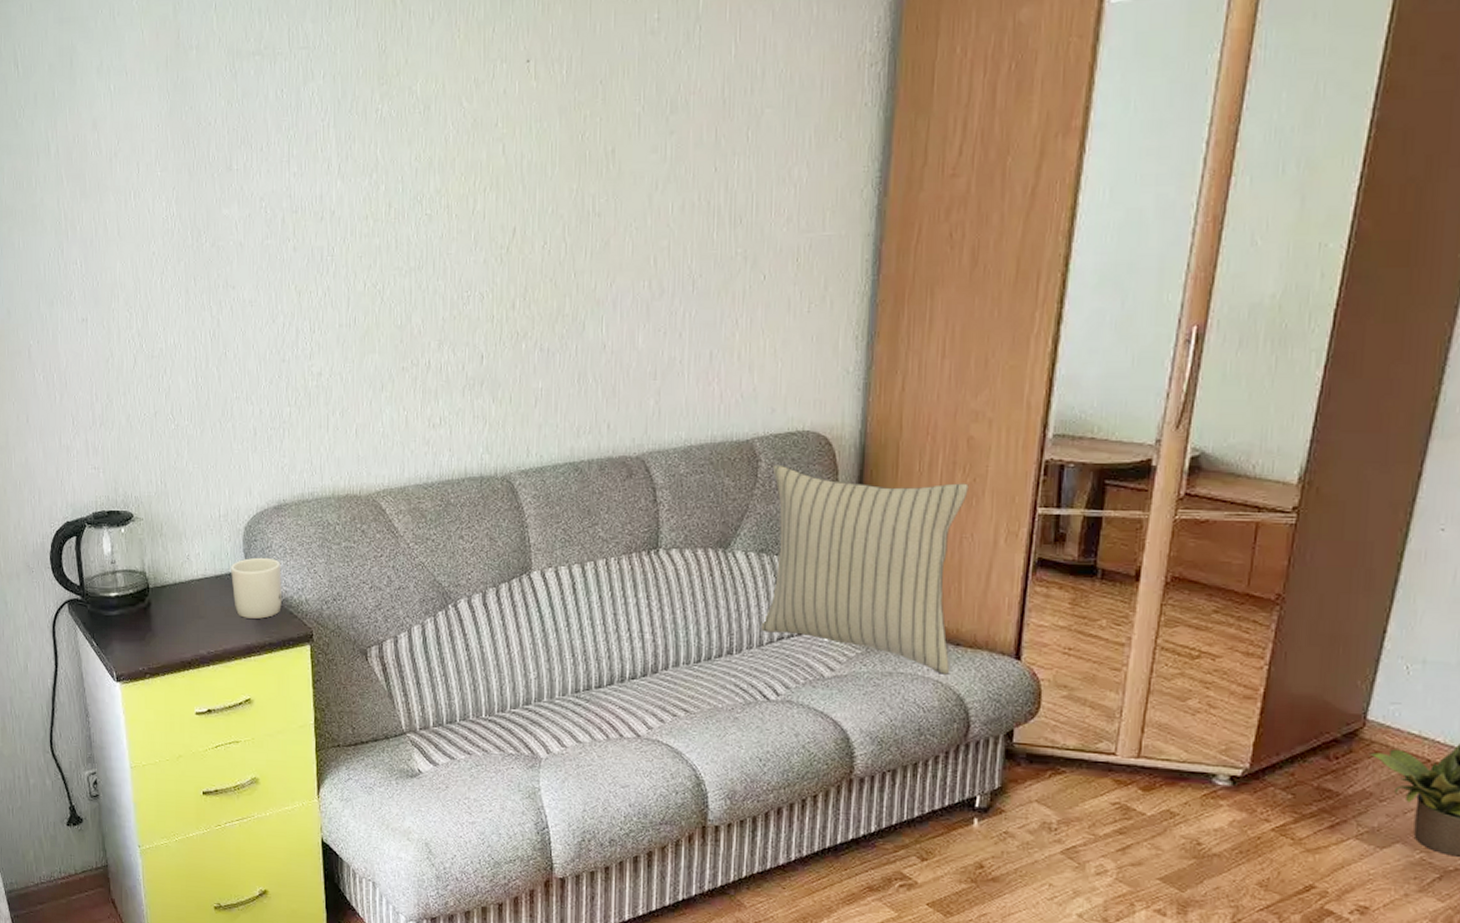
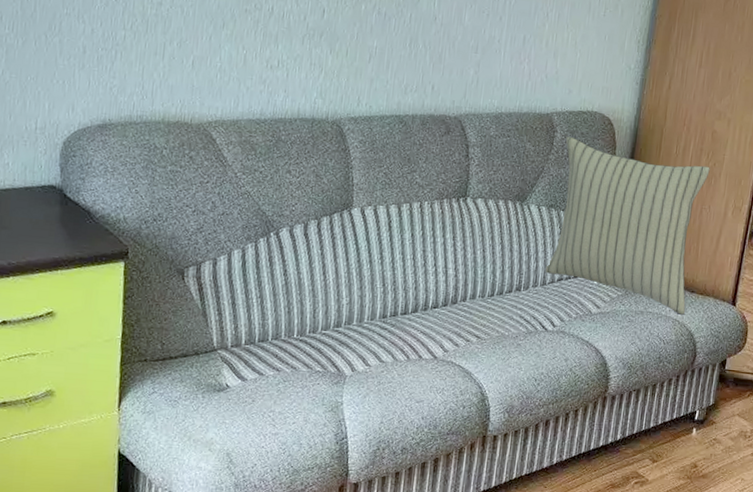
mug: present [231,557,282,619] -> none [43,172,101,234]

